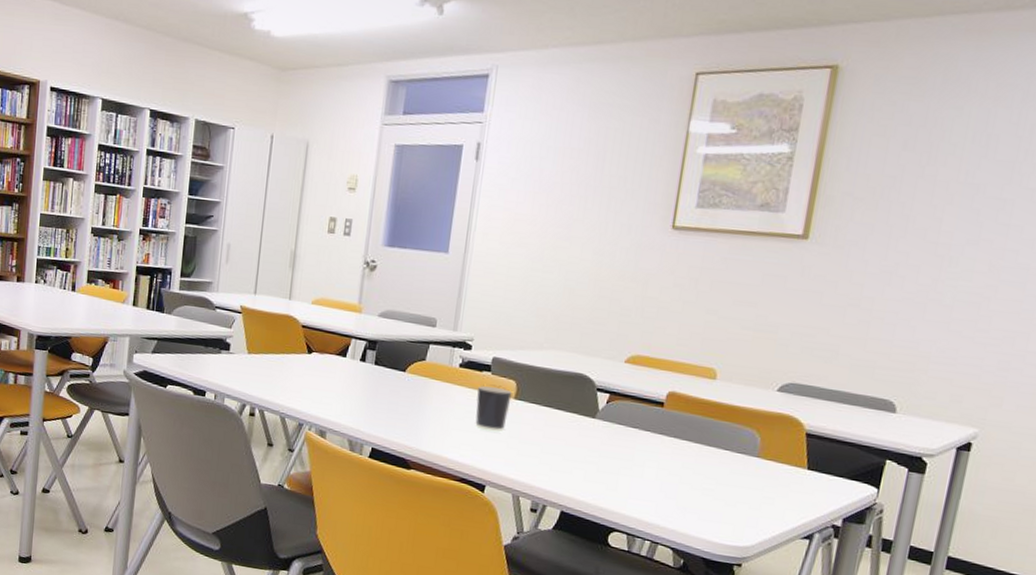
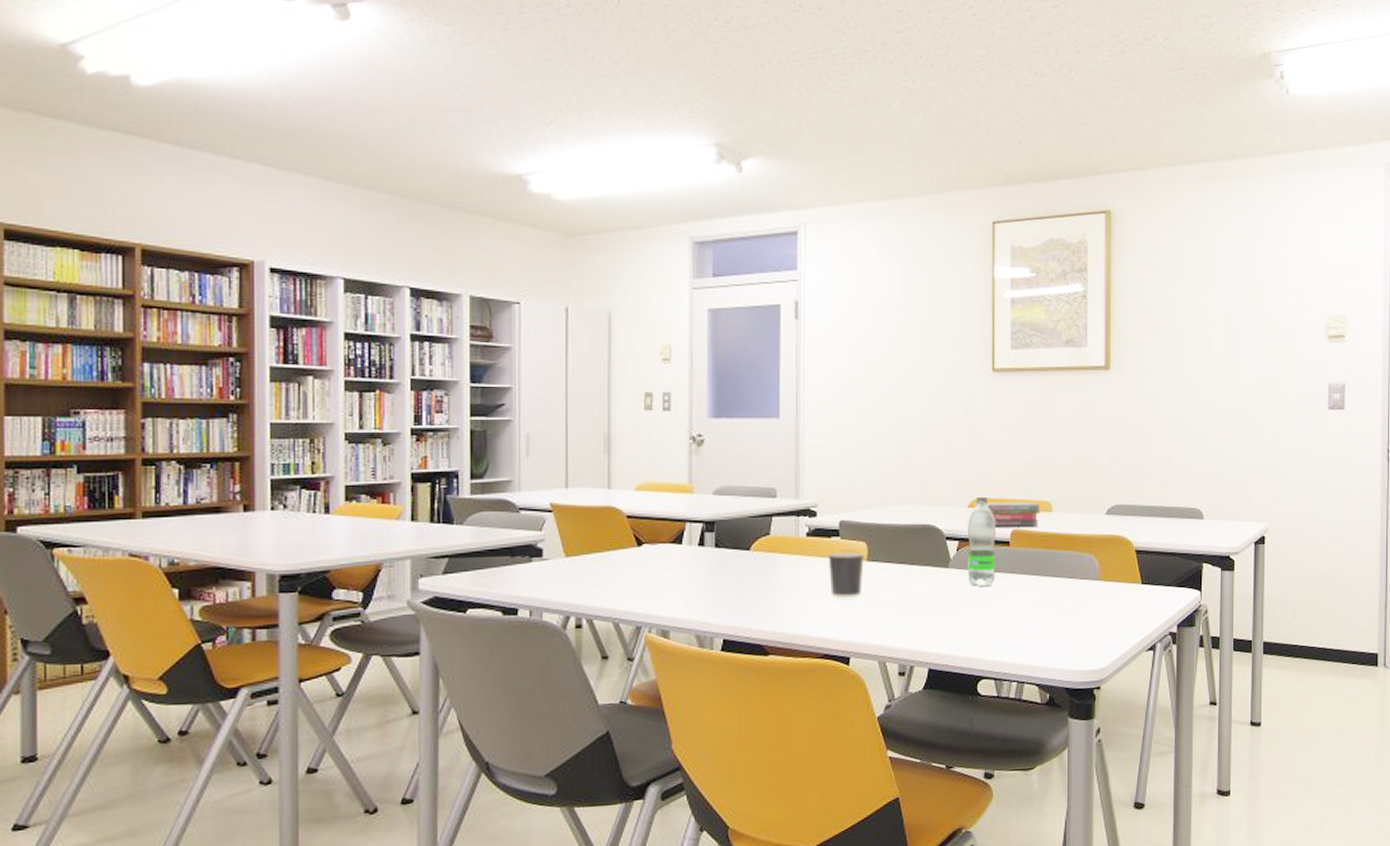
bottle: none [614,353,652,443] -> present [968,496,996,586]
books: none [632,358,703,392] -> present [975,501,1041,527]

